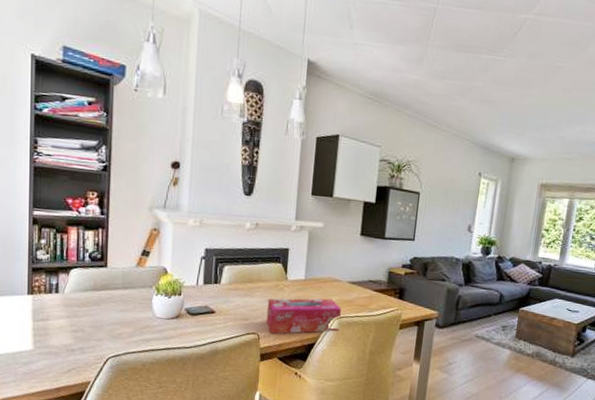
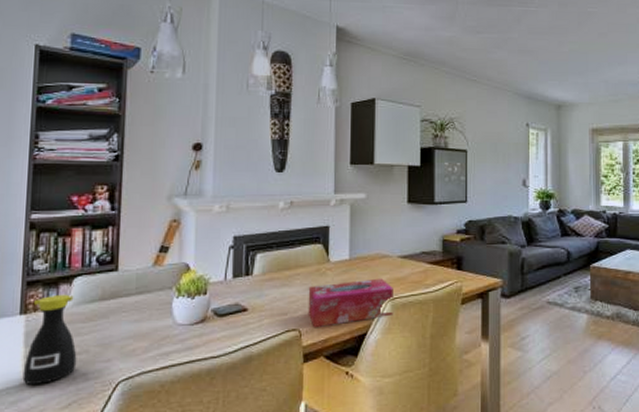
bottle: none [32,281,75,352] -> present [22,294,77,384]

